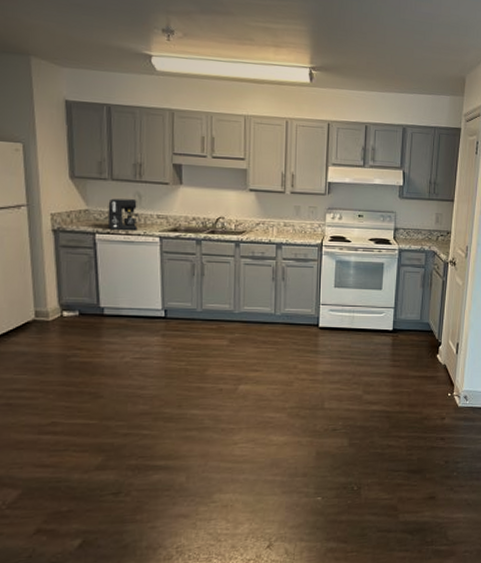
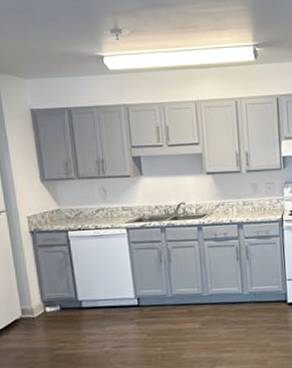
coffee maker: present [107,198,141,231] -> none [77,195,108,227]

